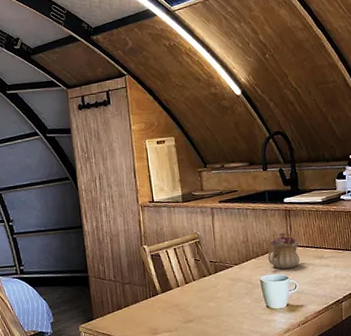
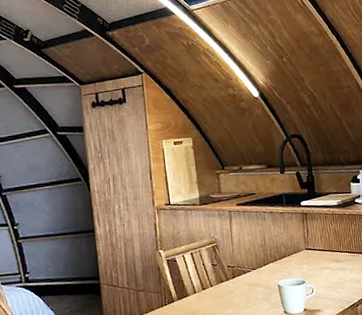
teapot: present [268,232,300,269] -> none [285,236,317,274]

